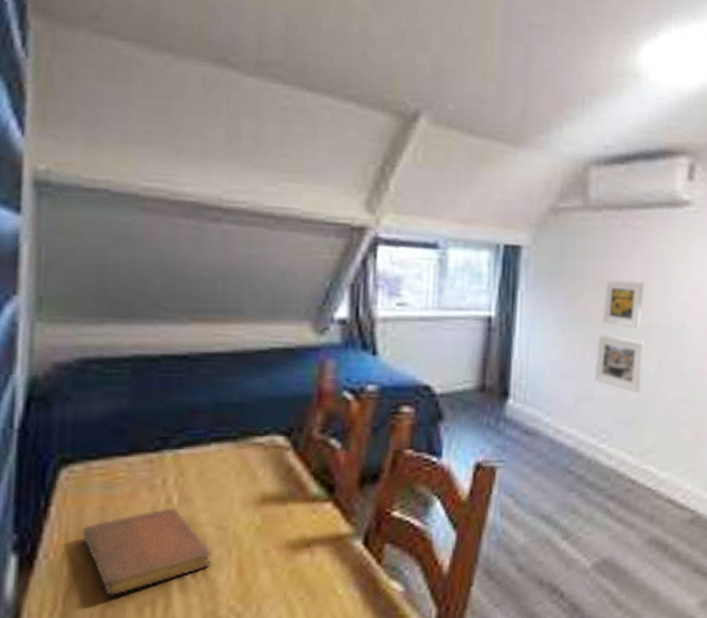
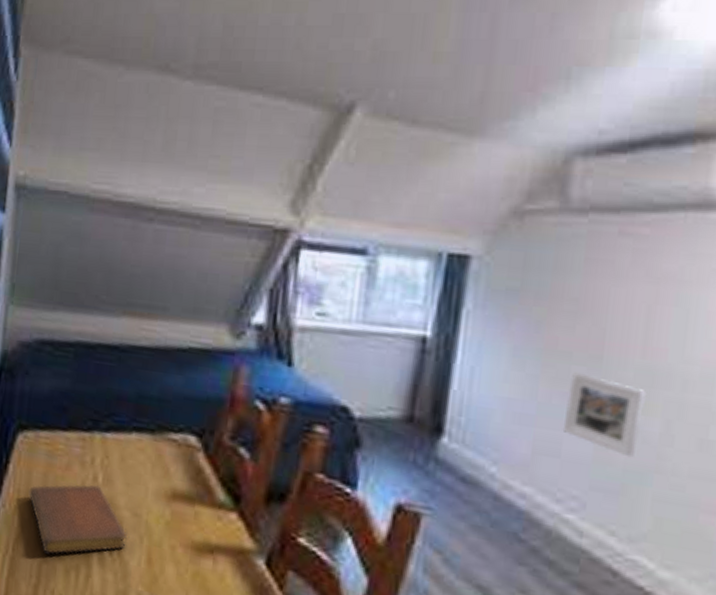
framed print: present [602,279,645,330] -> none [580,302,650,372]

